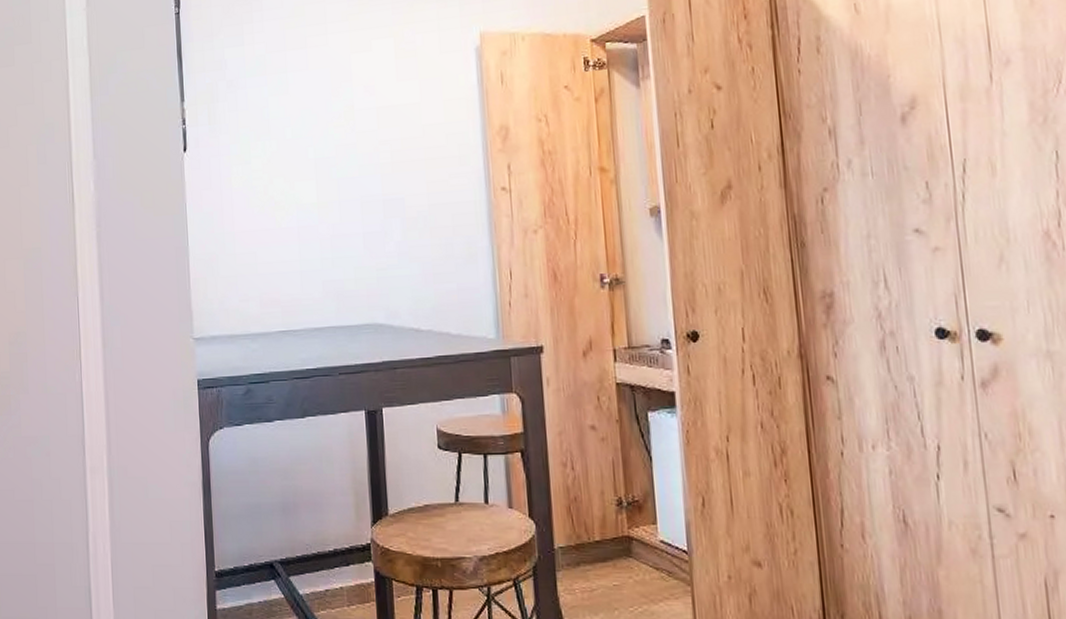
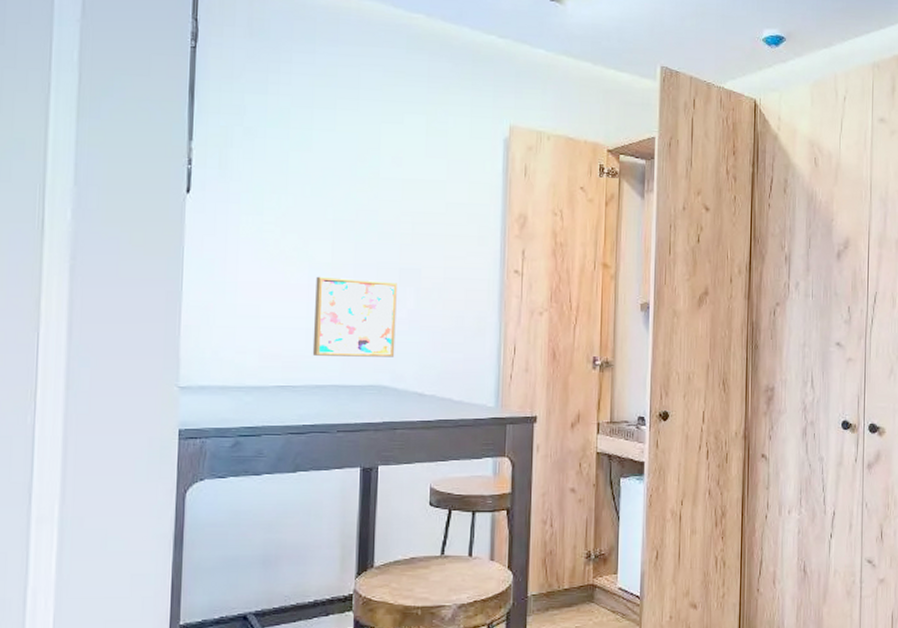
wall art: none [305,215,387,298] -> present [312,276,397,357]

